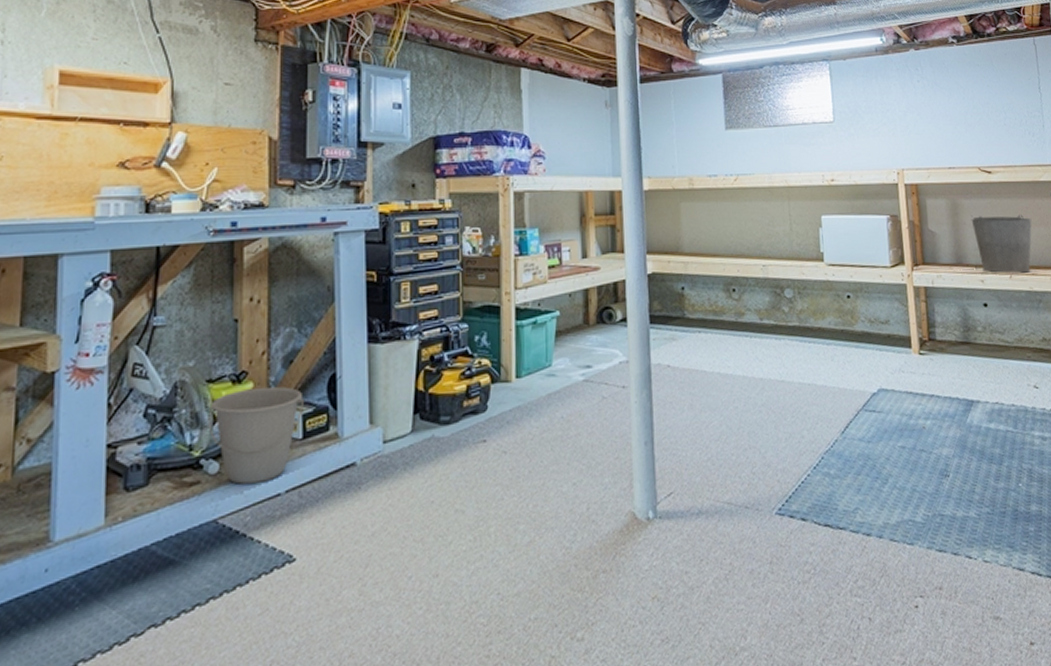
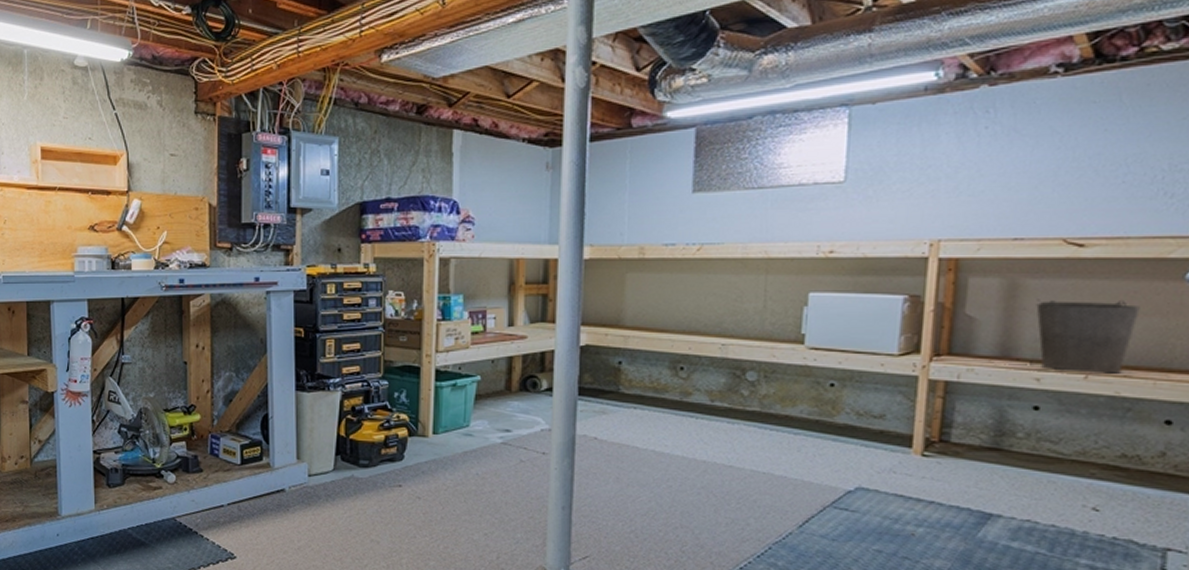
bucket: present [208,386,304,485] -> none [166,419,241,495]

